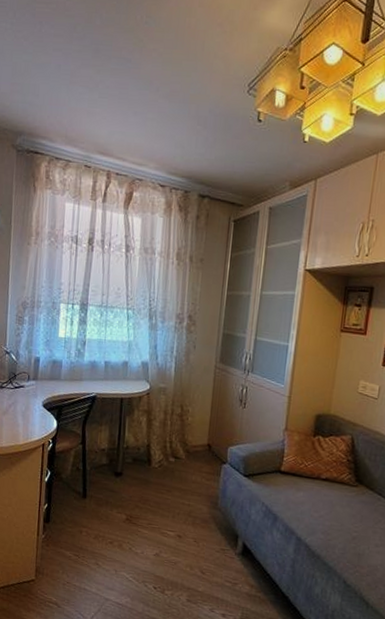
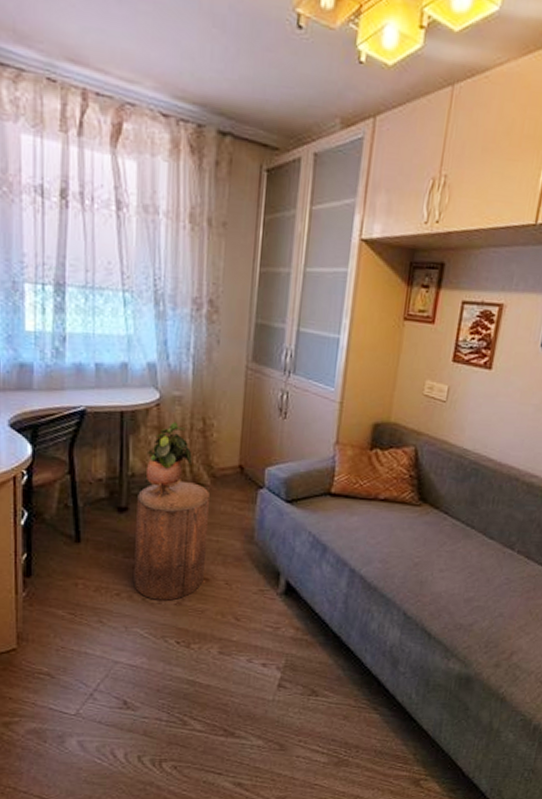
stool: none [123,453,184,552] -> present [133,480,209,601]
potted plant: none [136,407,172,469] -> present [145,422,193,500]

